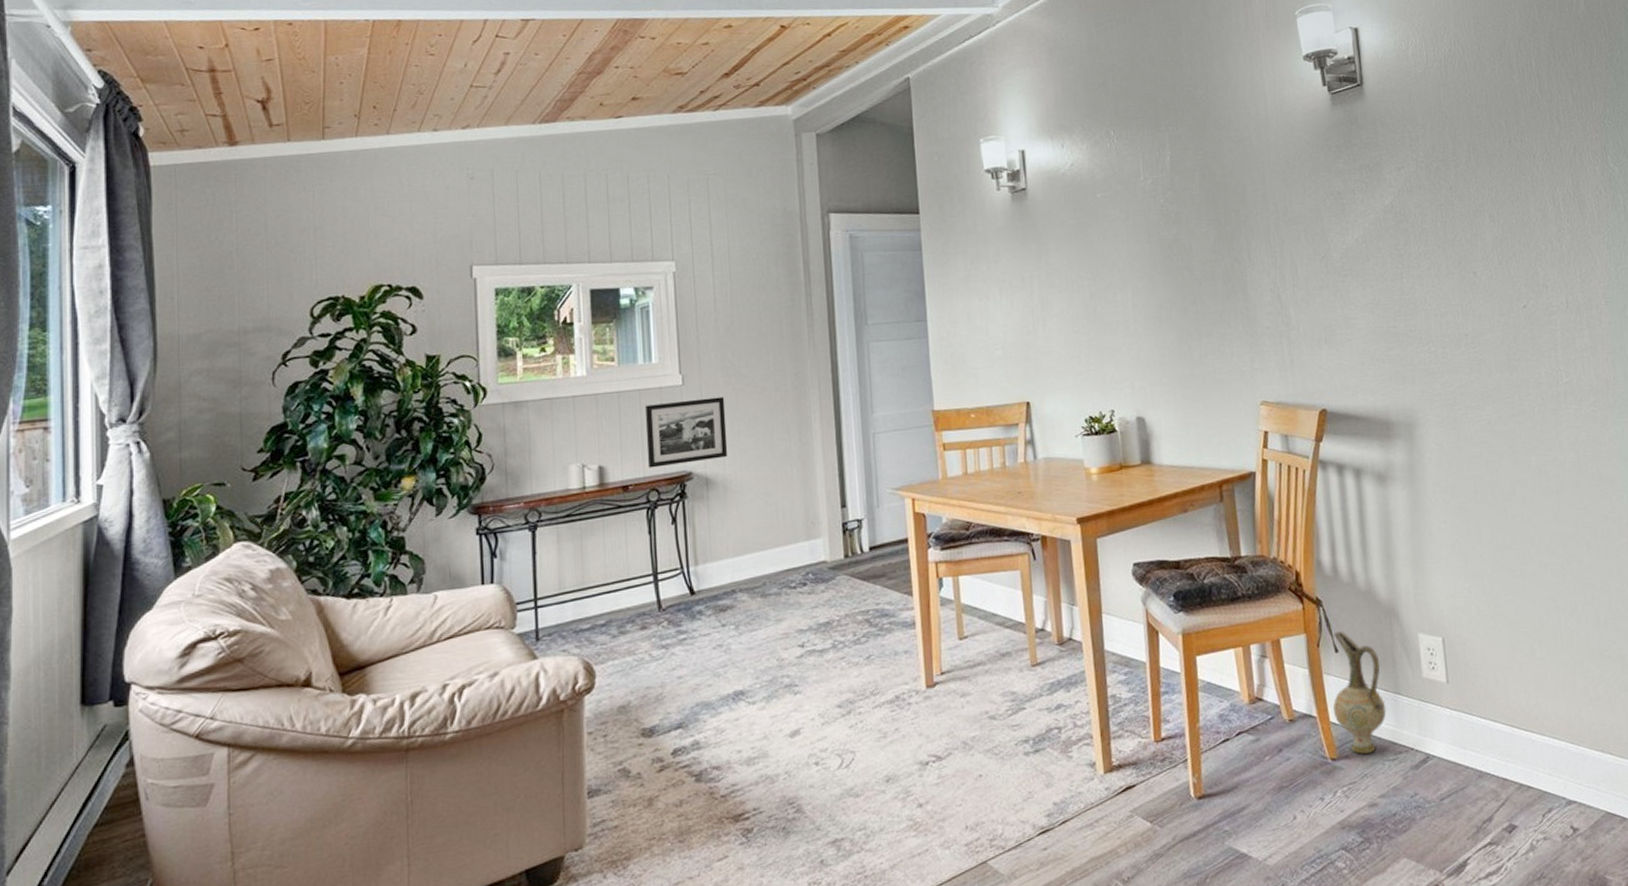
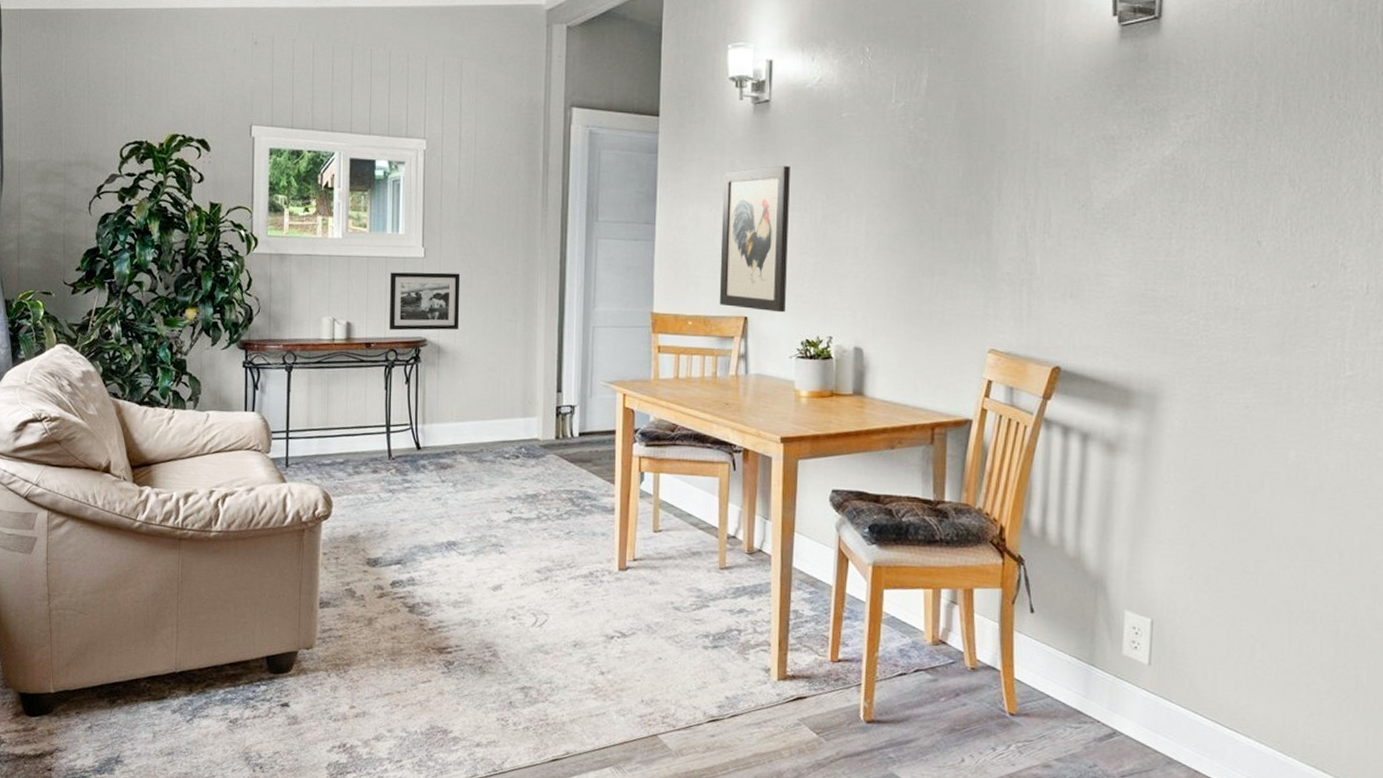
wall art: none [989,249,1066,394] -> present [719,166,790,313]
ceramic jug: present [1332,630,1387,754] -> none [1019,592,1078,718]

